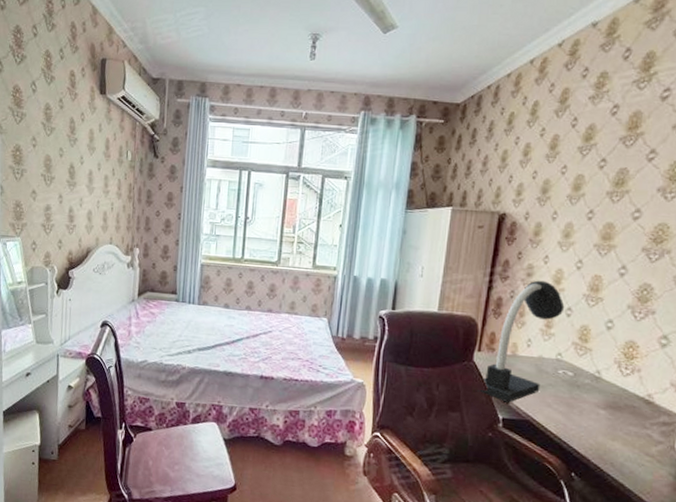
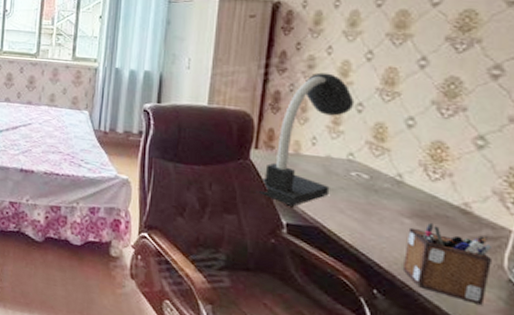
desk organizer: none [596,412,667,480] -> present [402,222,491,305]

